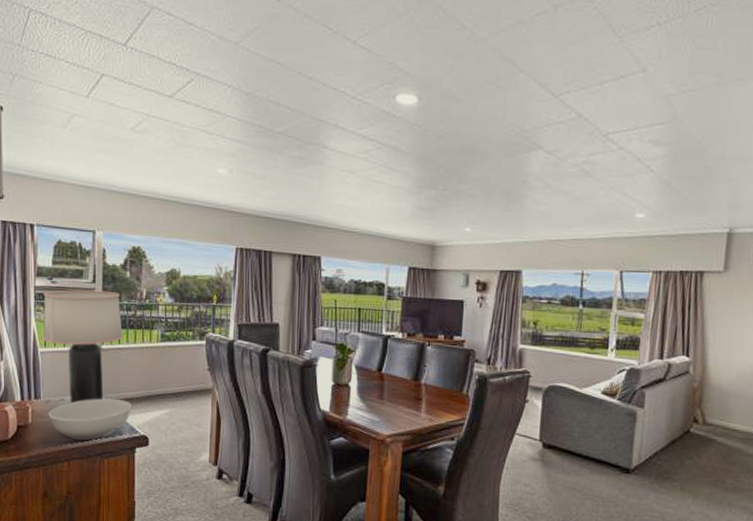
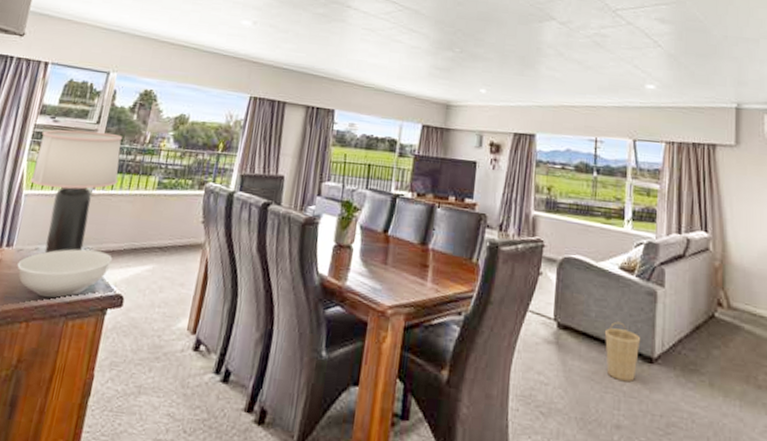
basket: none [586,439,620,490] -> present [604,321,641,383]

